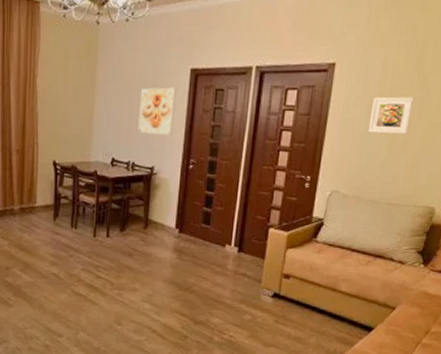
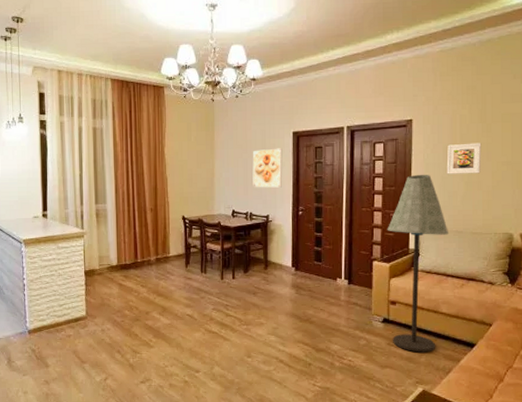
floor lamp: none [281,130,361,334] -> present [387,174,448,353]

